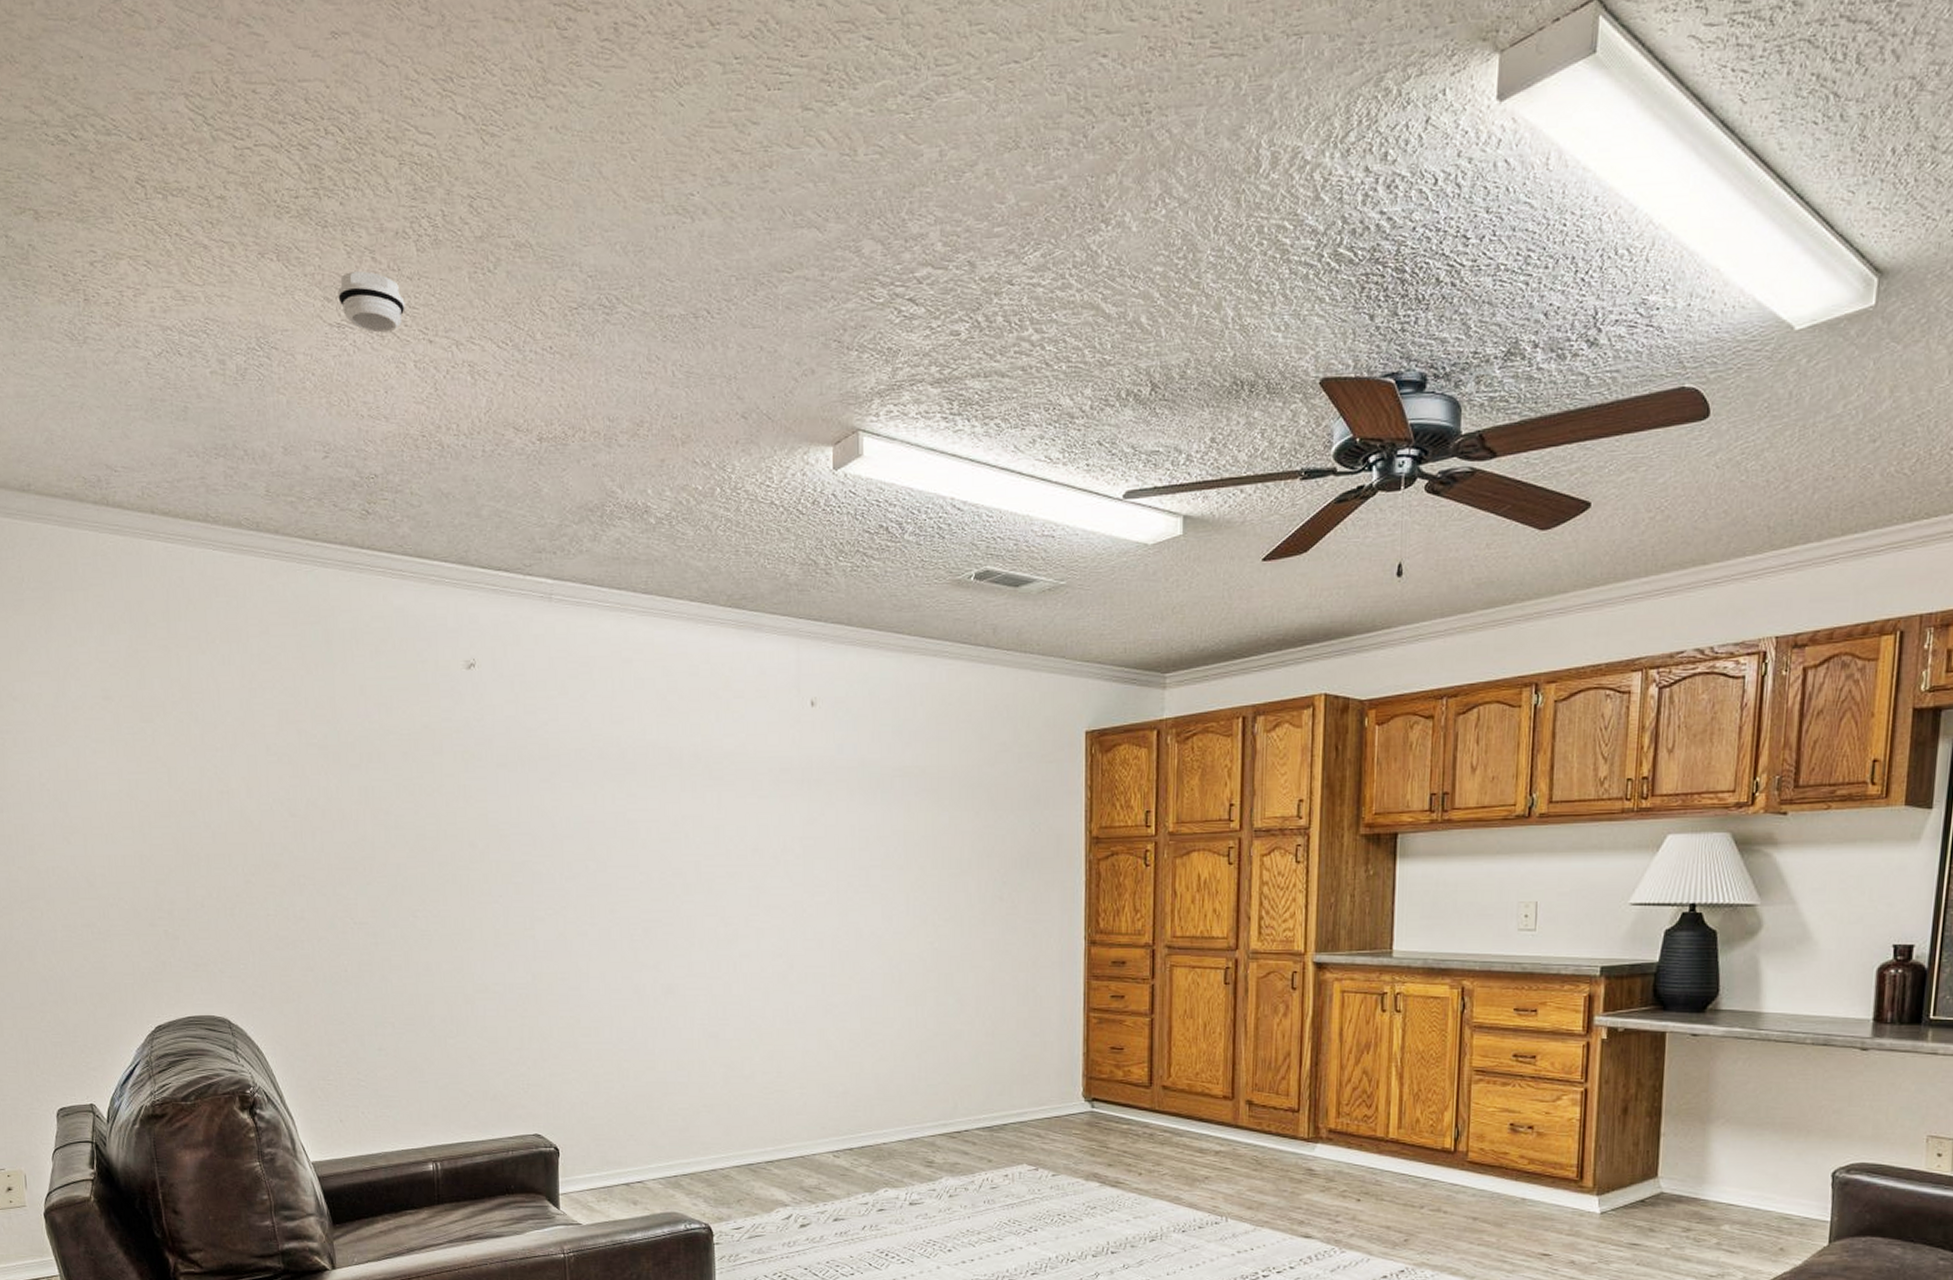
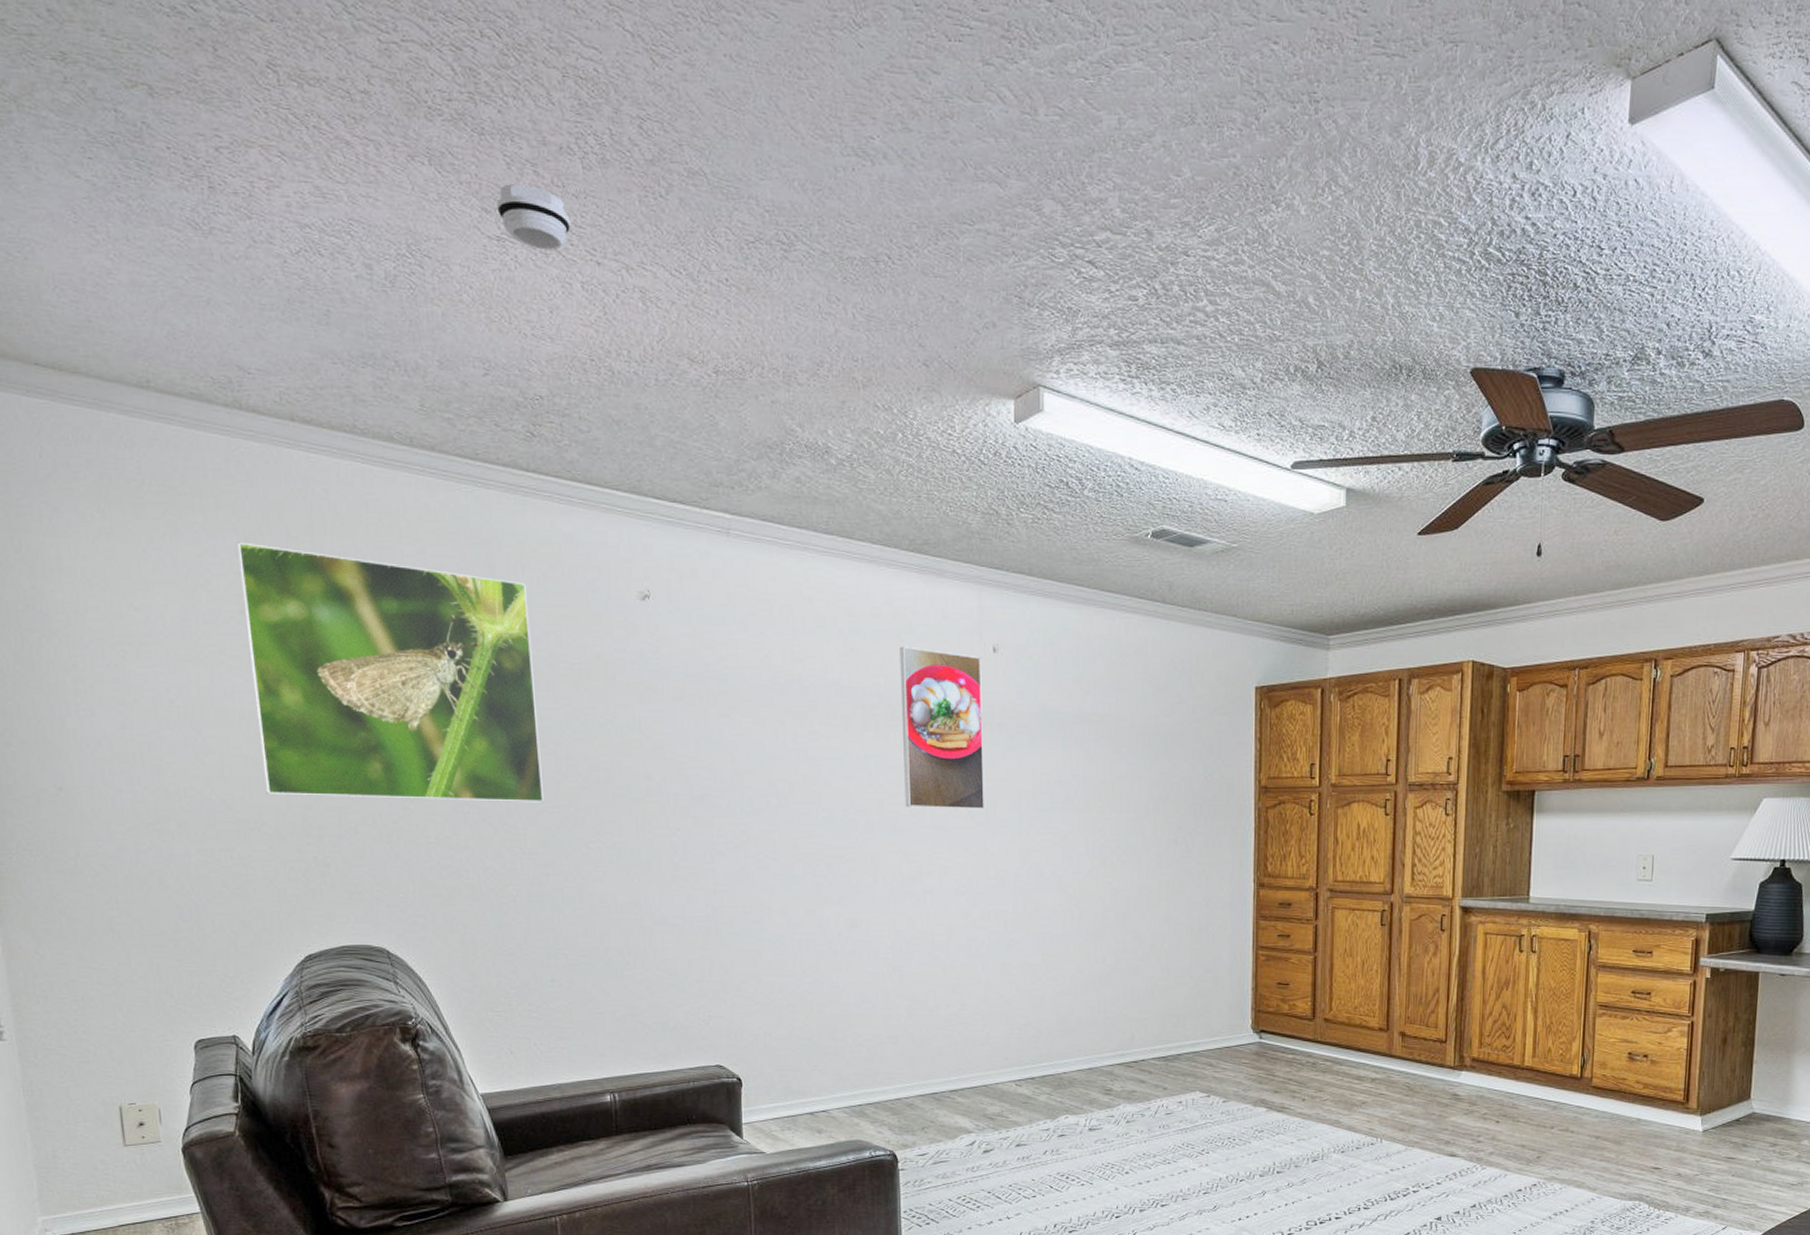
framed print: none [102,631,374,873] -> present [236,542,544,803]
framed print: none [717,703,803,870] -> present [899,646,985,810]

